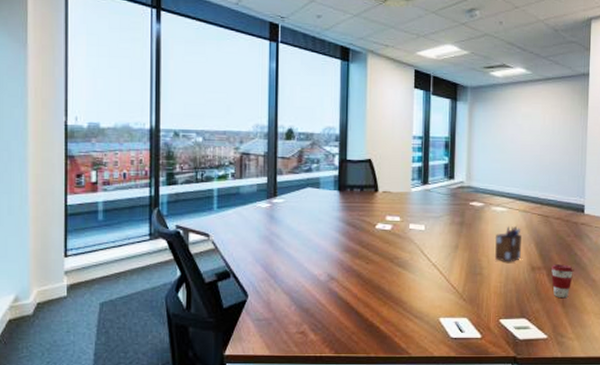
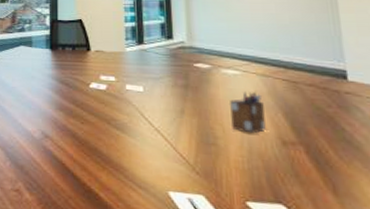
coffee cup: present [550,264,574,297] -> none [309,140,345,184]

